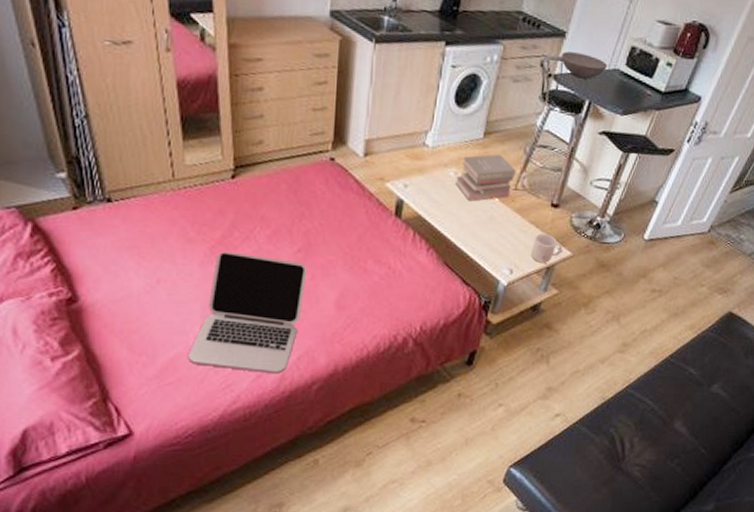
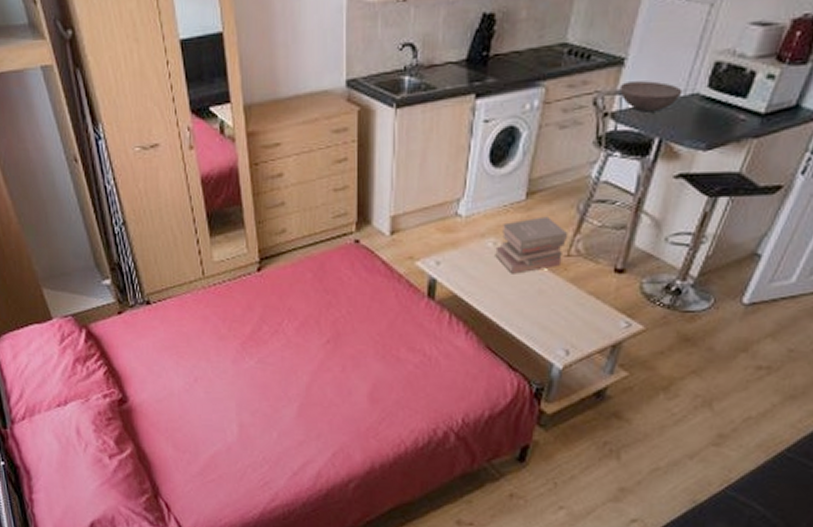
laptop: present [187,251,307,374] -> none [227,346,337,472]
mug: present [531,233,562,263] -> none [591,306,631,340]

